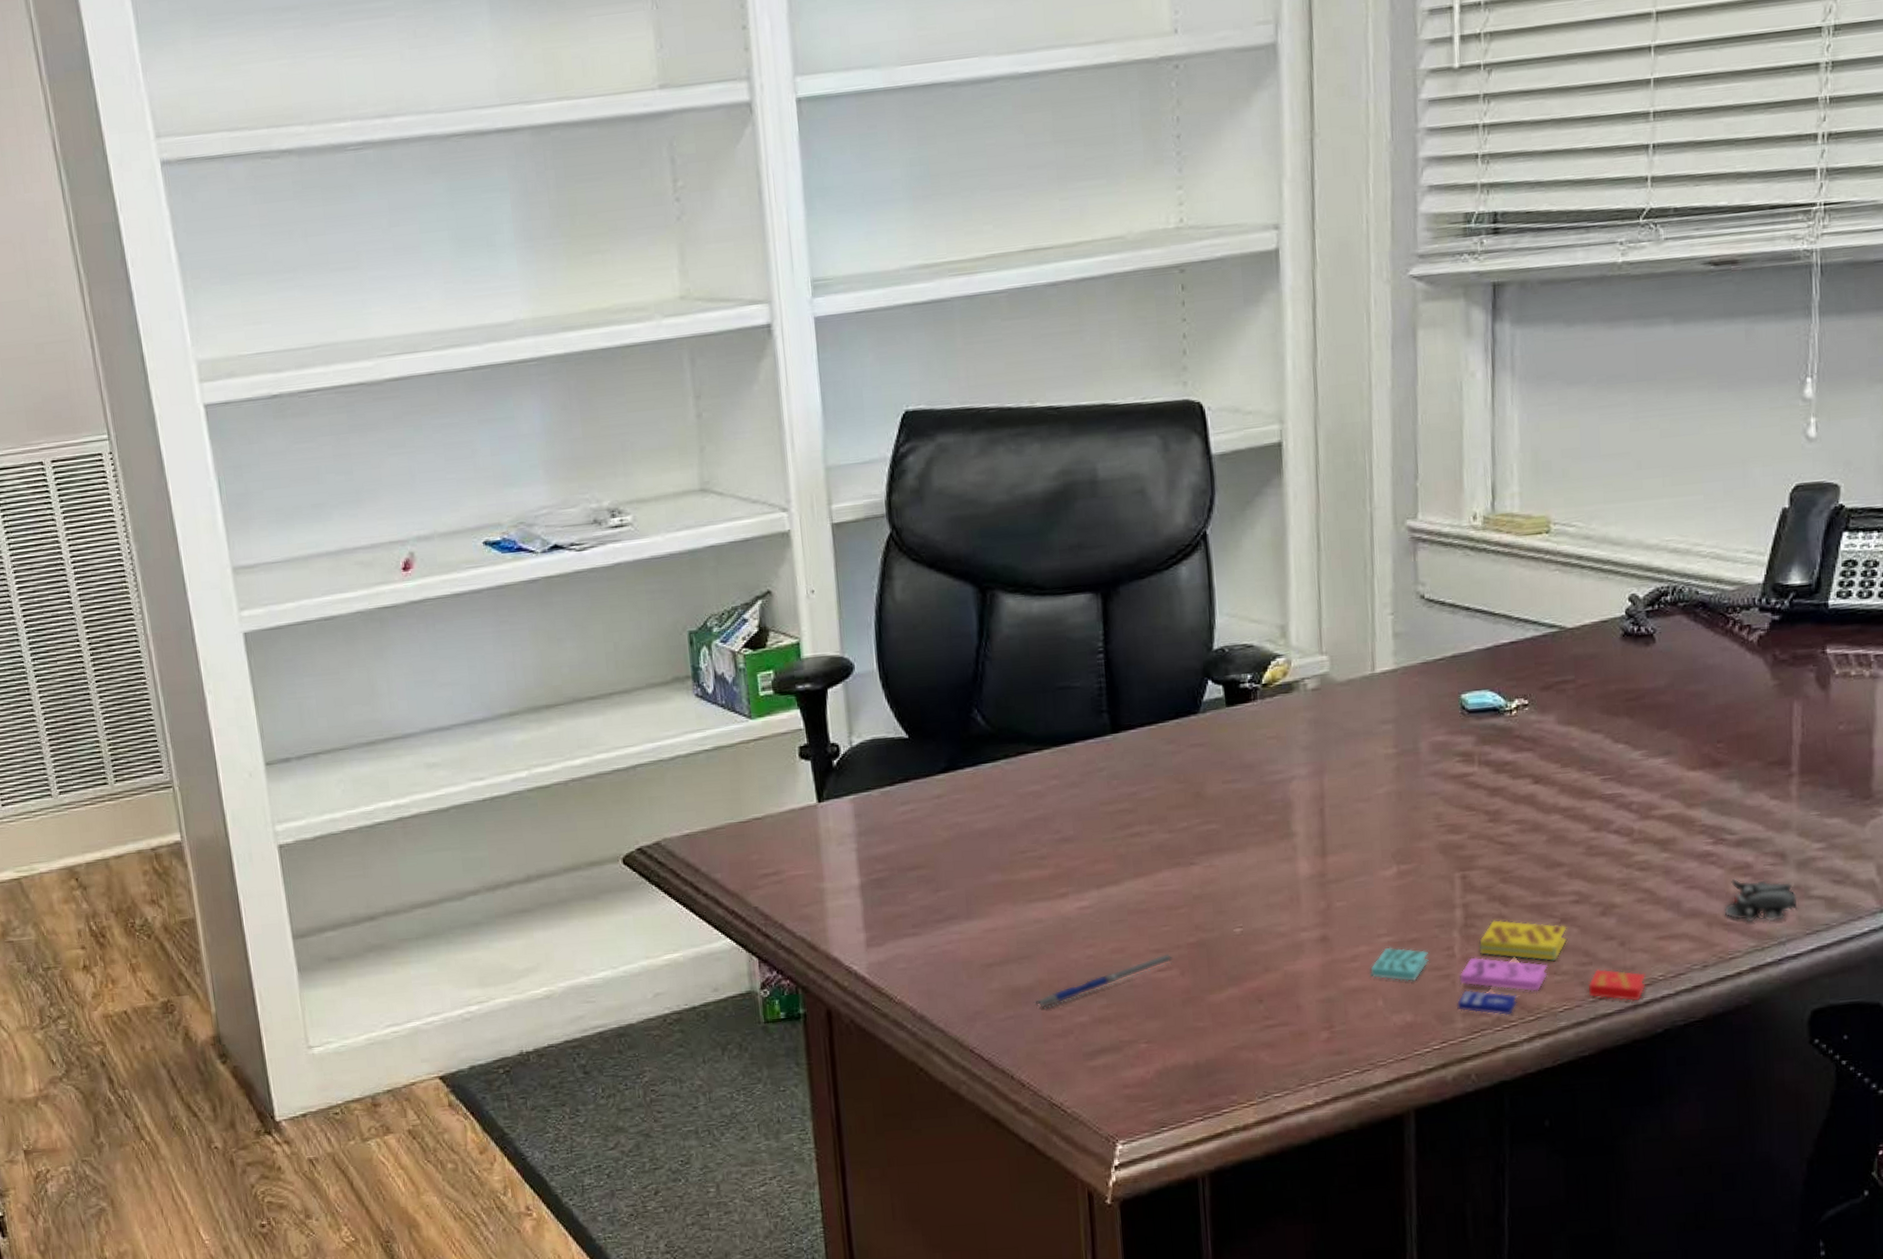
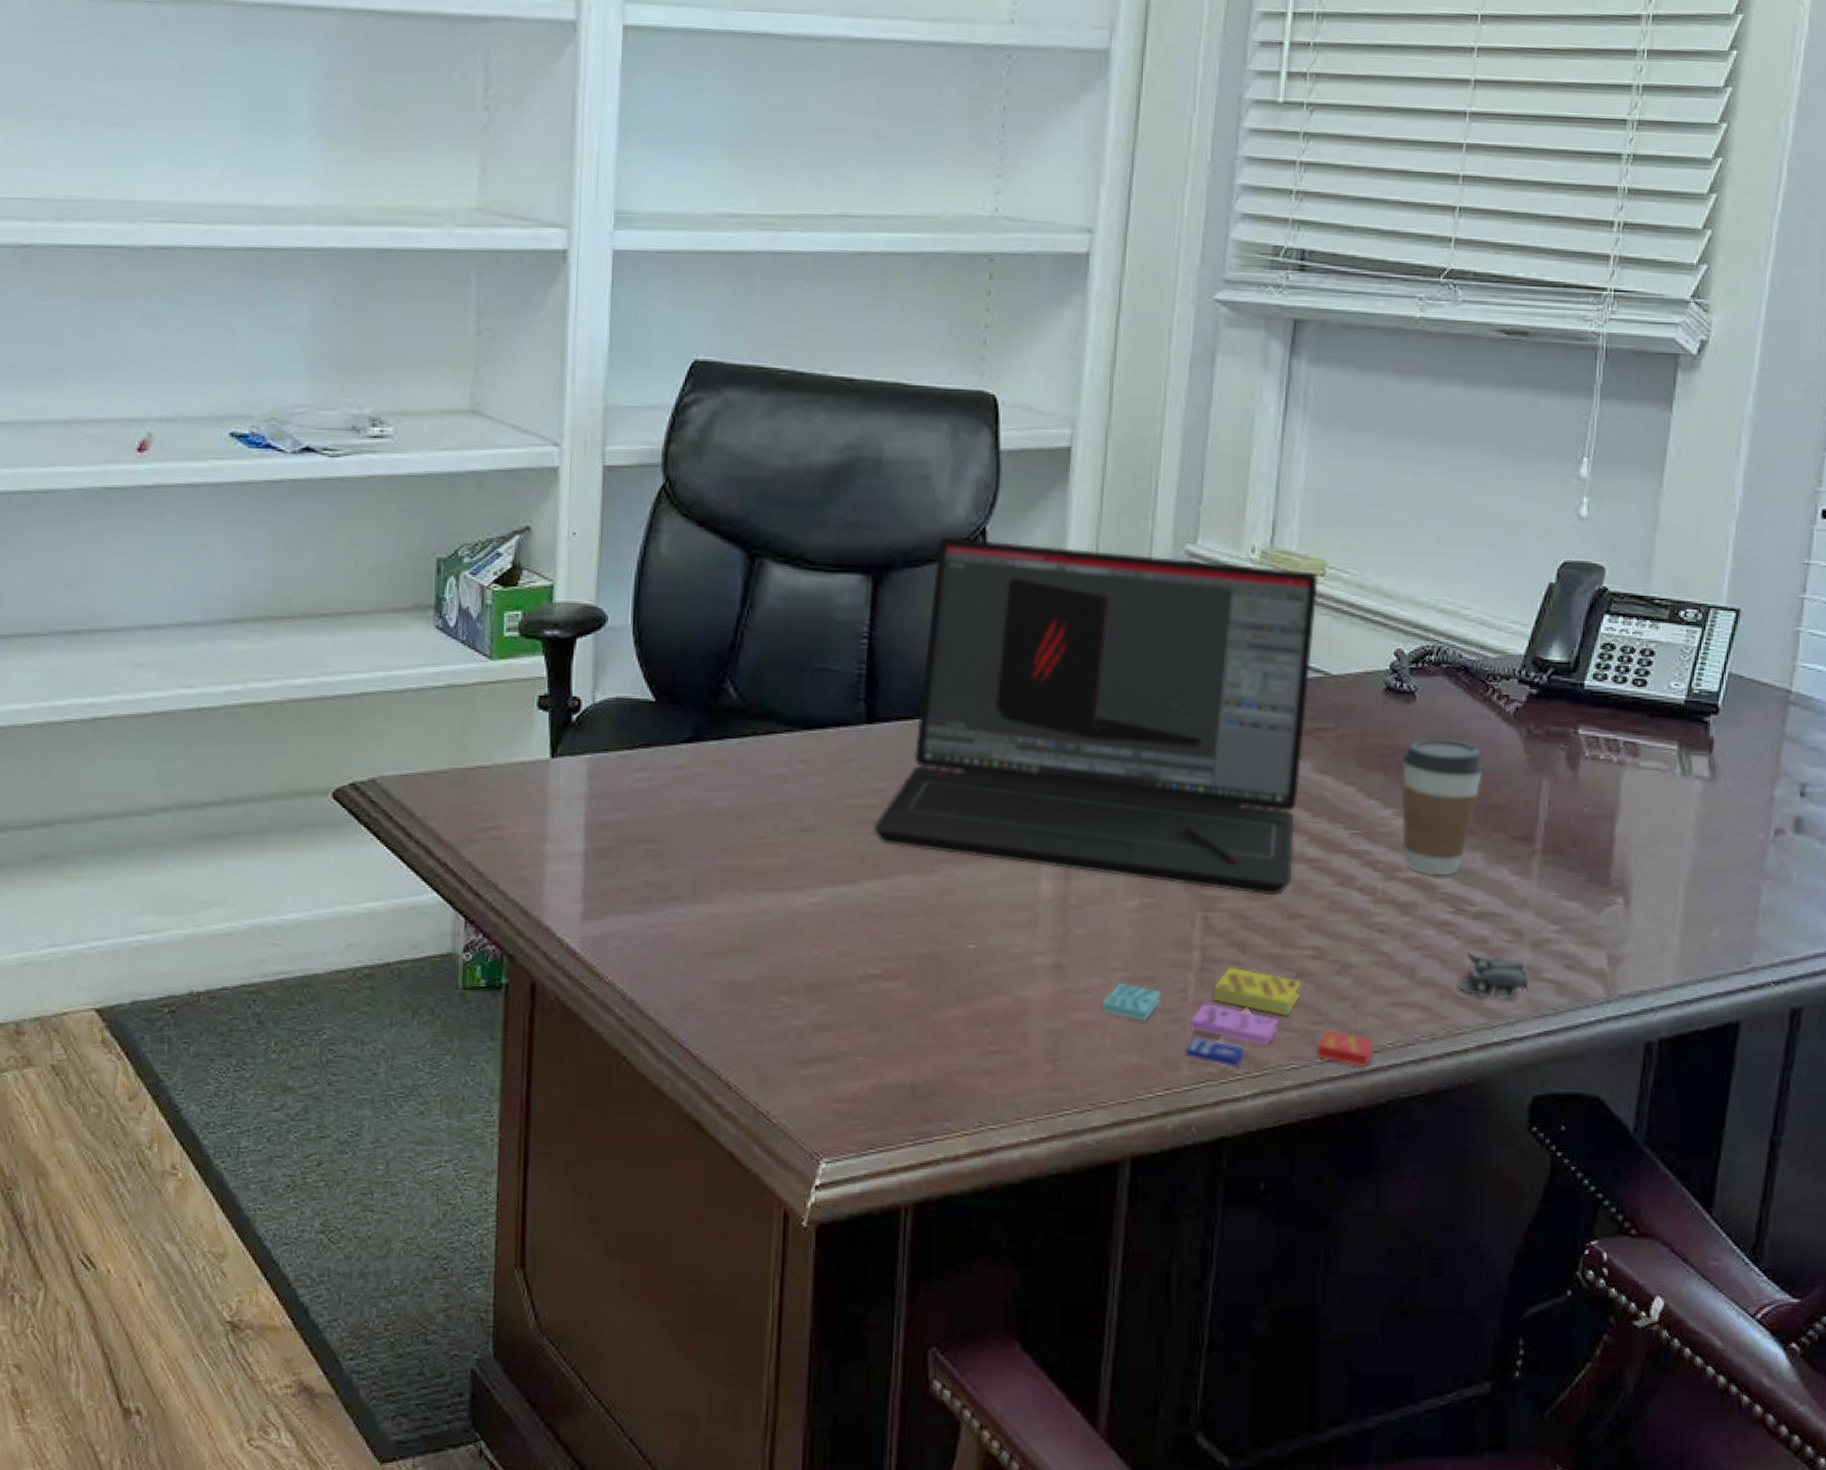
pen: present [1032,953,1175,1009] -> none [750,963,904,1008]
laptop: none [1129,530,1547,849] -> present [872,536,1318,896]
coffee cup: none [1645,675,1732,810] -> present [1401,739,1485,876]

